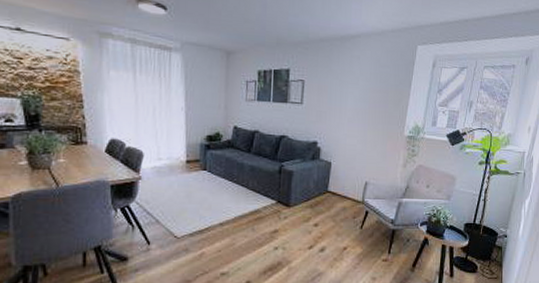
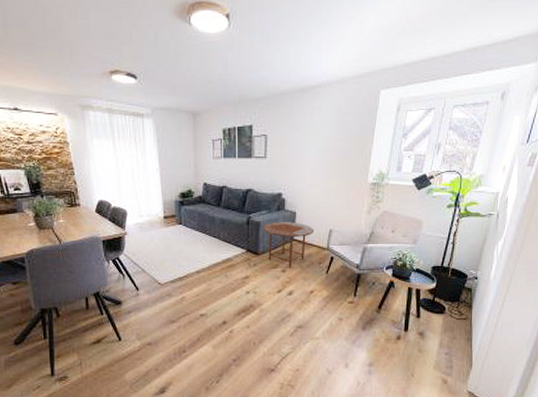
side table: none [296,172,349,222] -> present [263,222,314,268]

